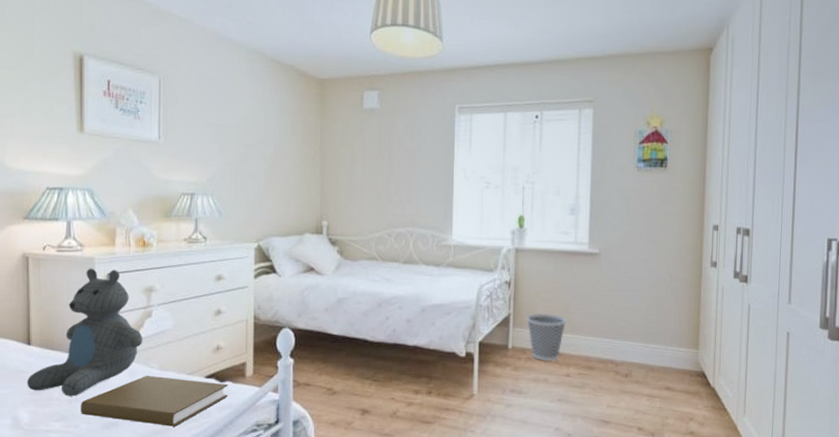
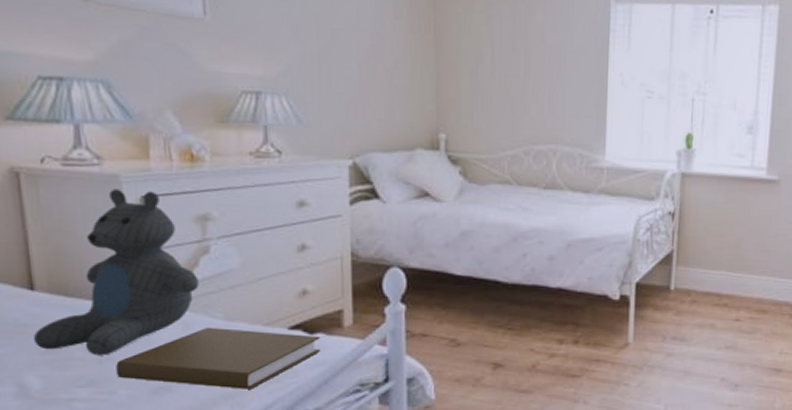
wastebasket: present [526,314,567,362] -> none [692,250,739,305]

